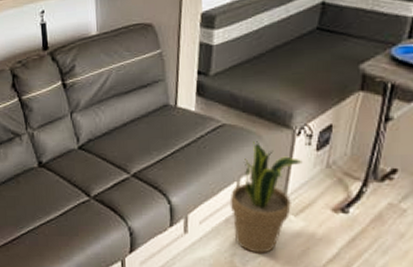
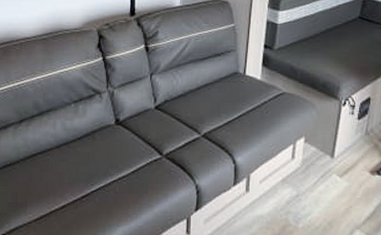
potted plant: present [229,141,302,253] -> none [286,109,347,211]

